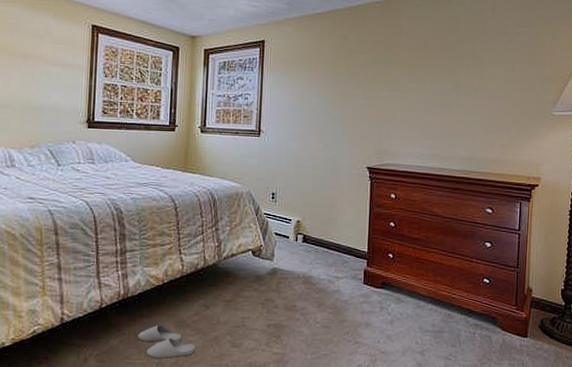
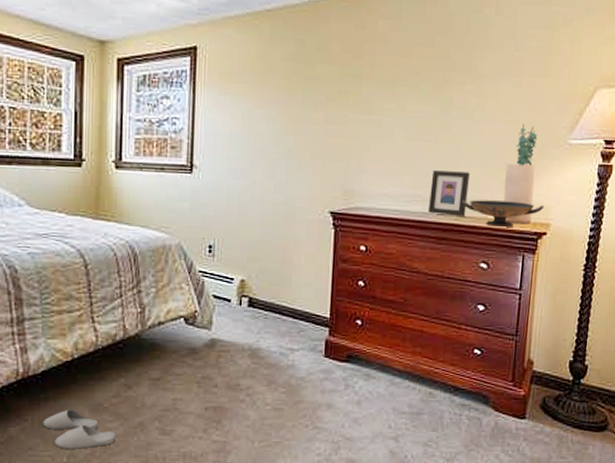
picture frame: none [444,135,476,171] -> present [428,170,470,216]
decorative bowl: none [470,158,535,181] -> present [461,199,544,228]
vase: none [503,100,528,178] -> present [503,124,537,224]

